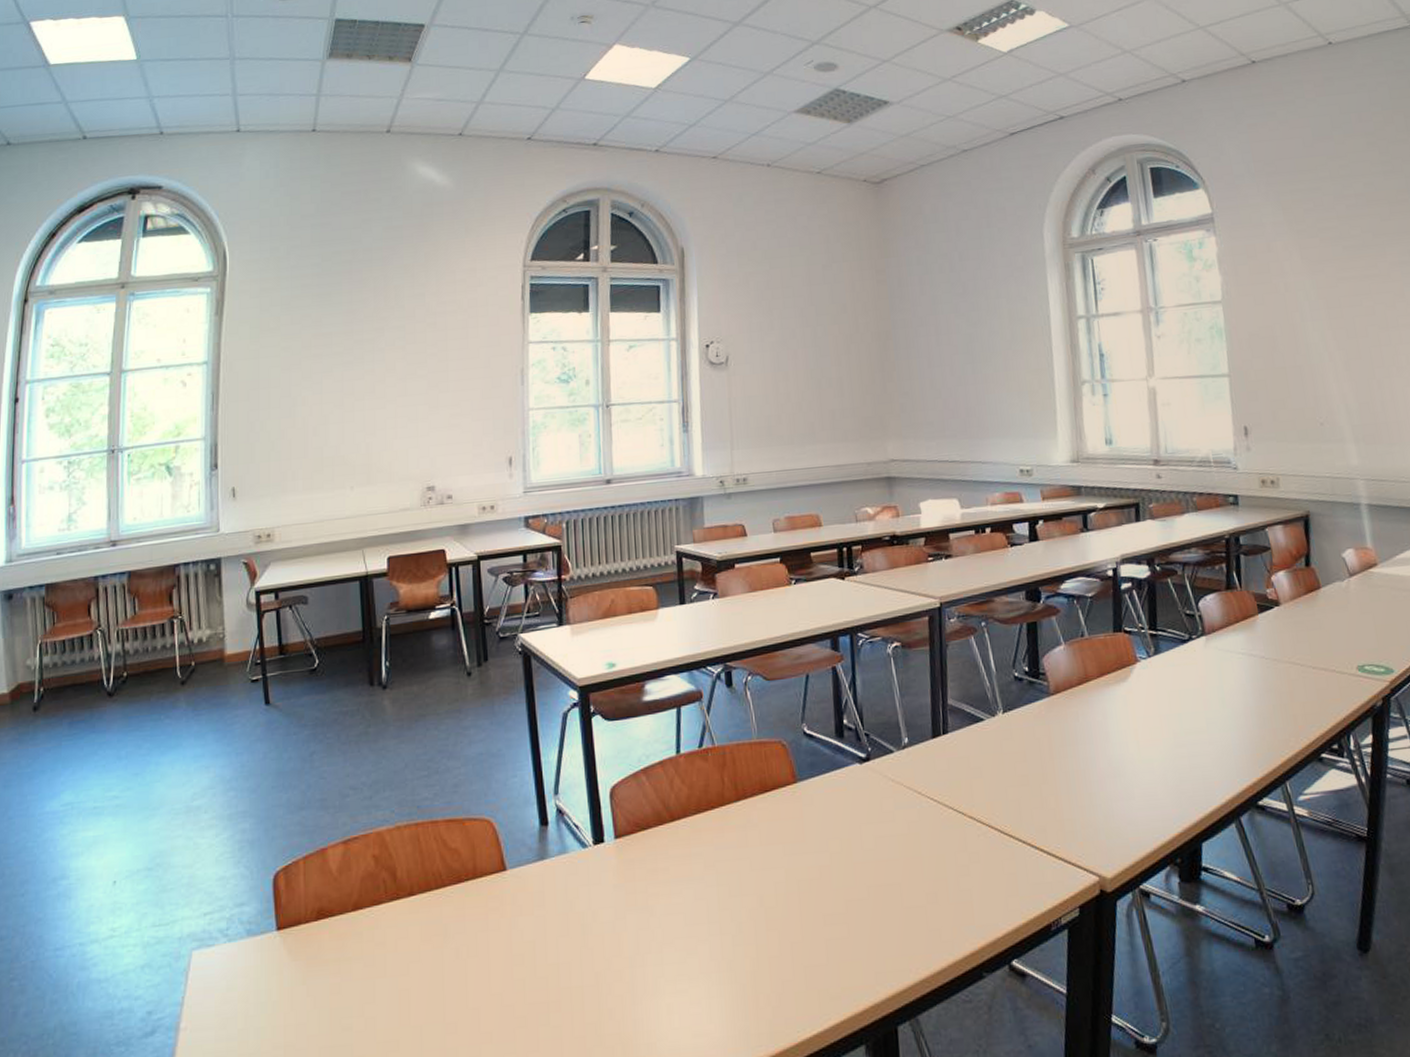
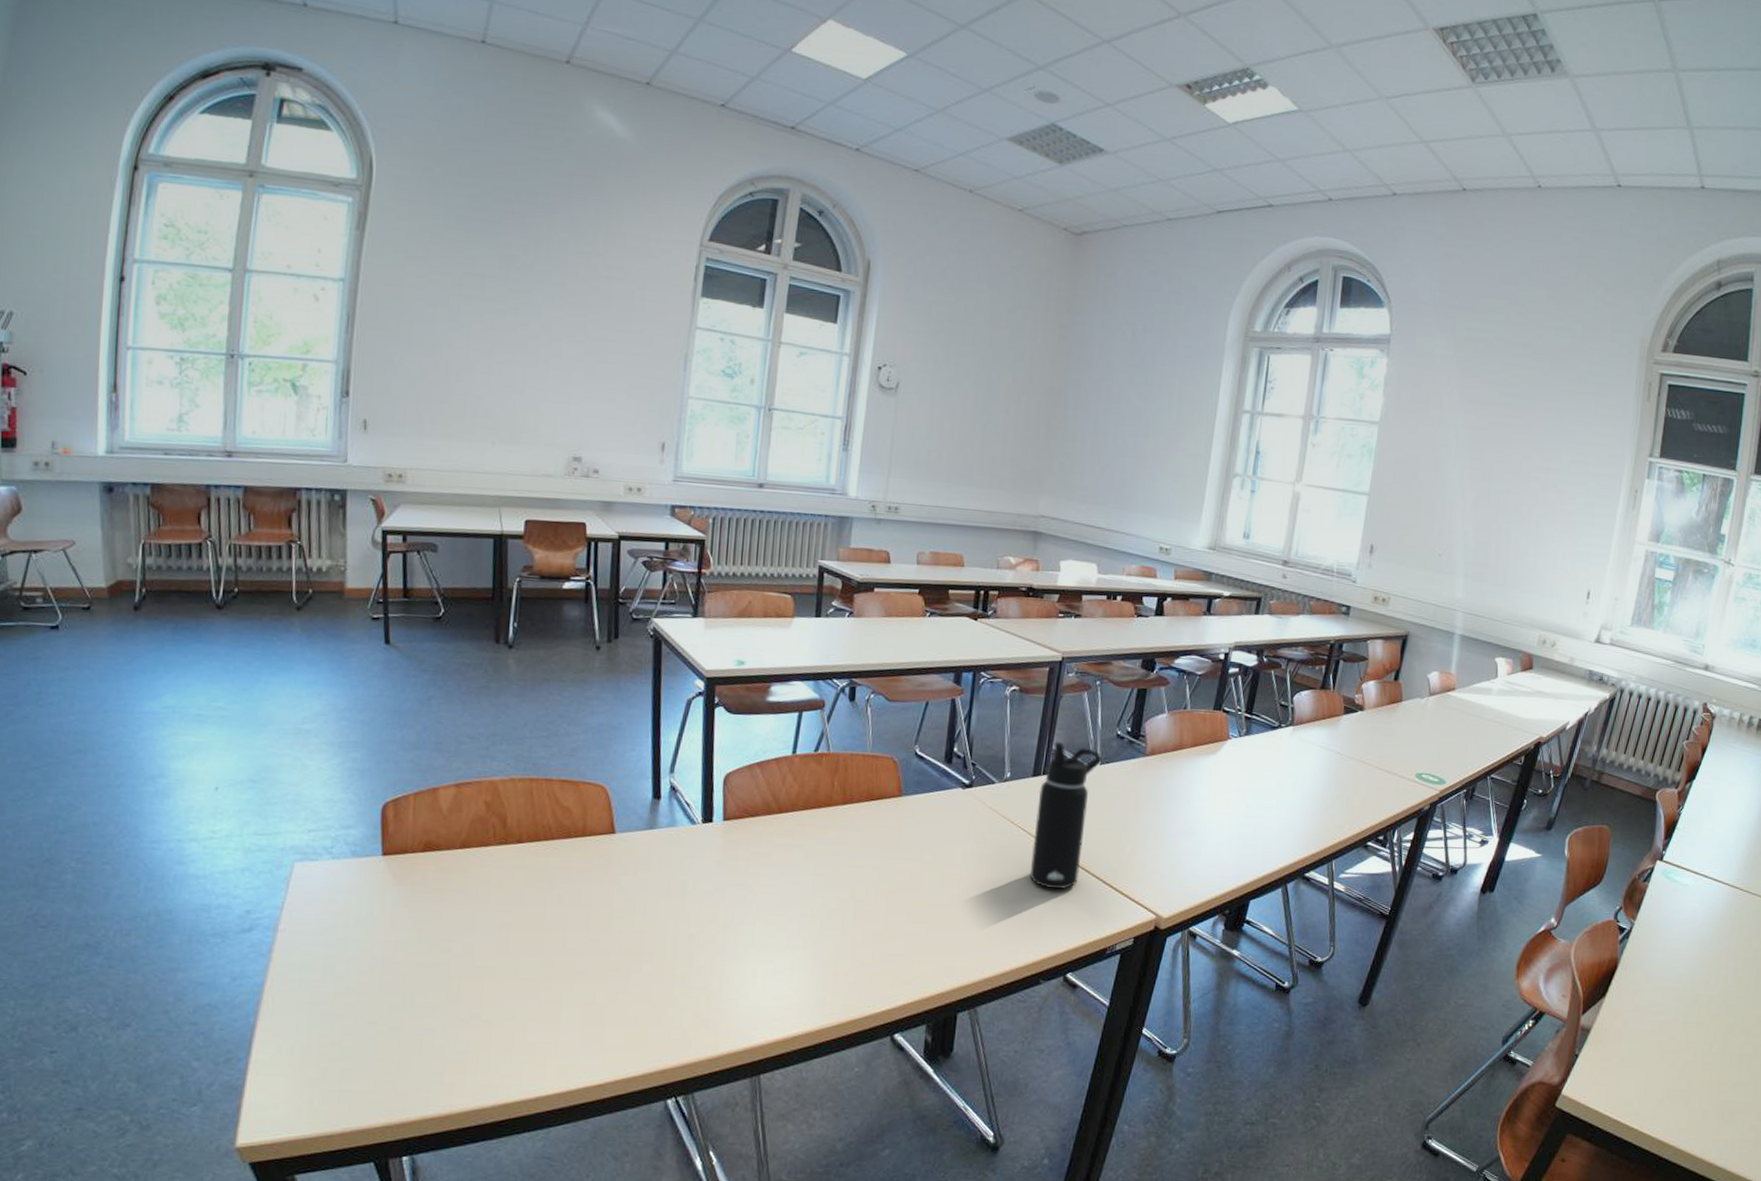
water bottle: none [942,695,1005,864] -> present [1029,742,1103,890]

